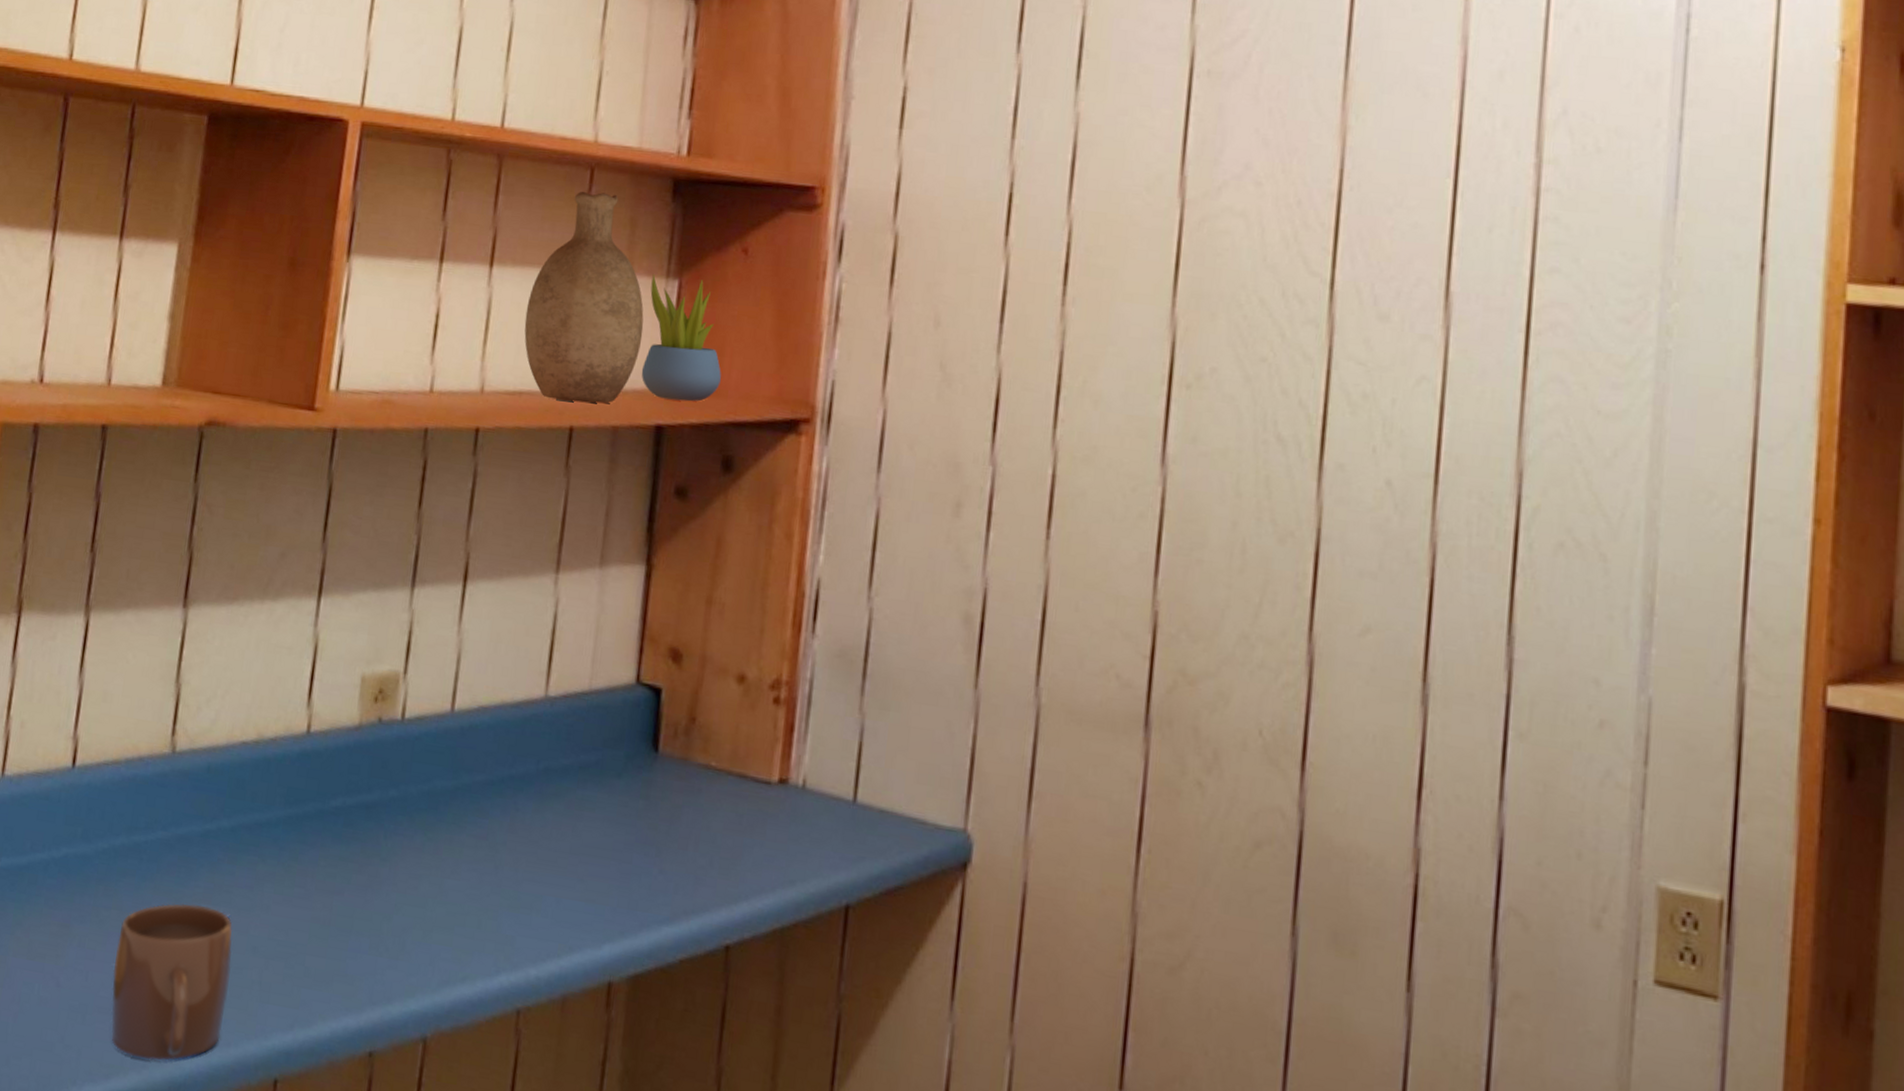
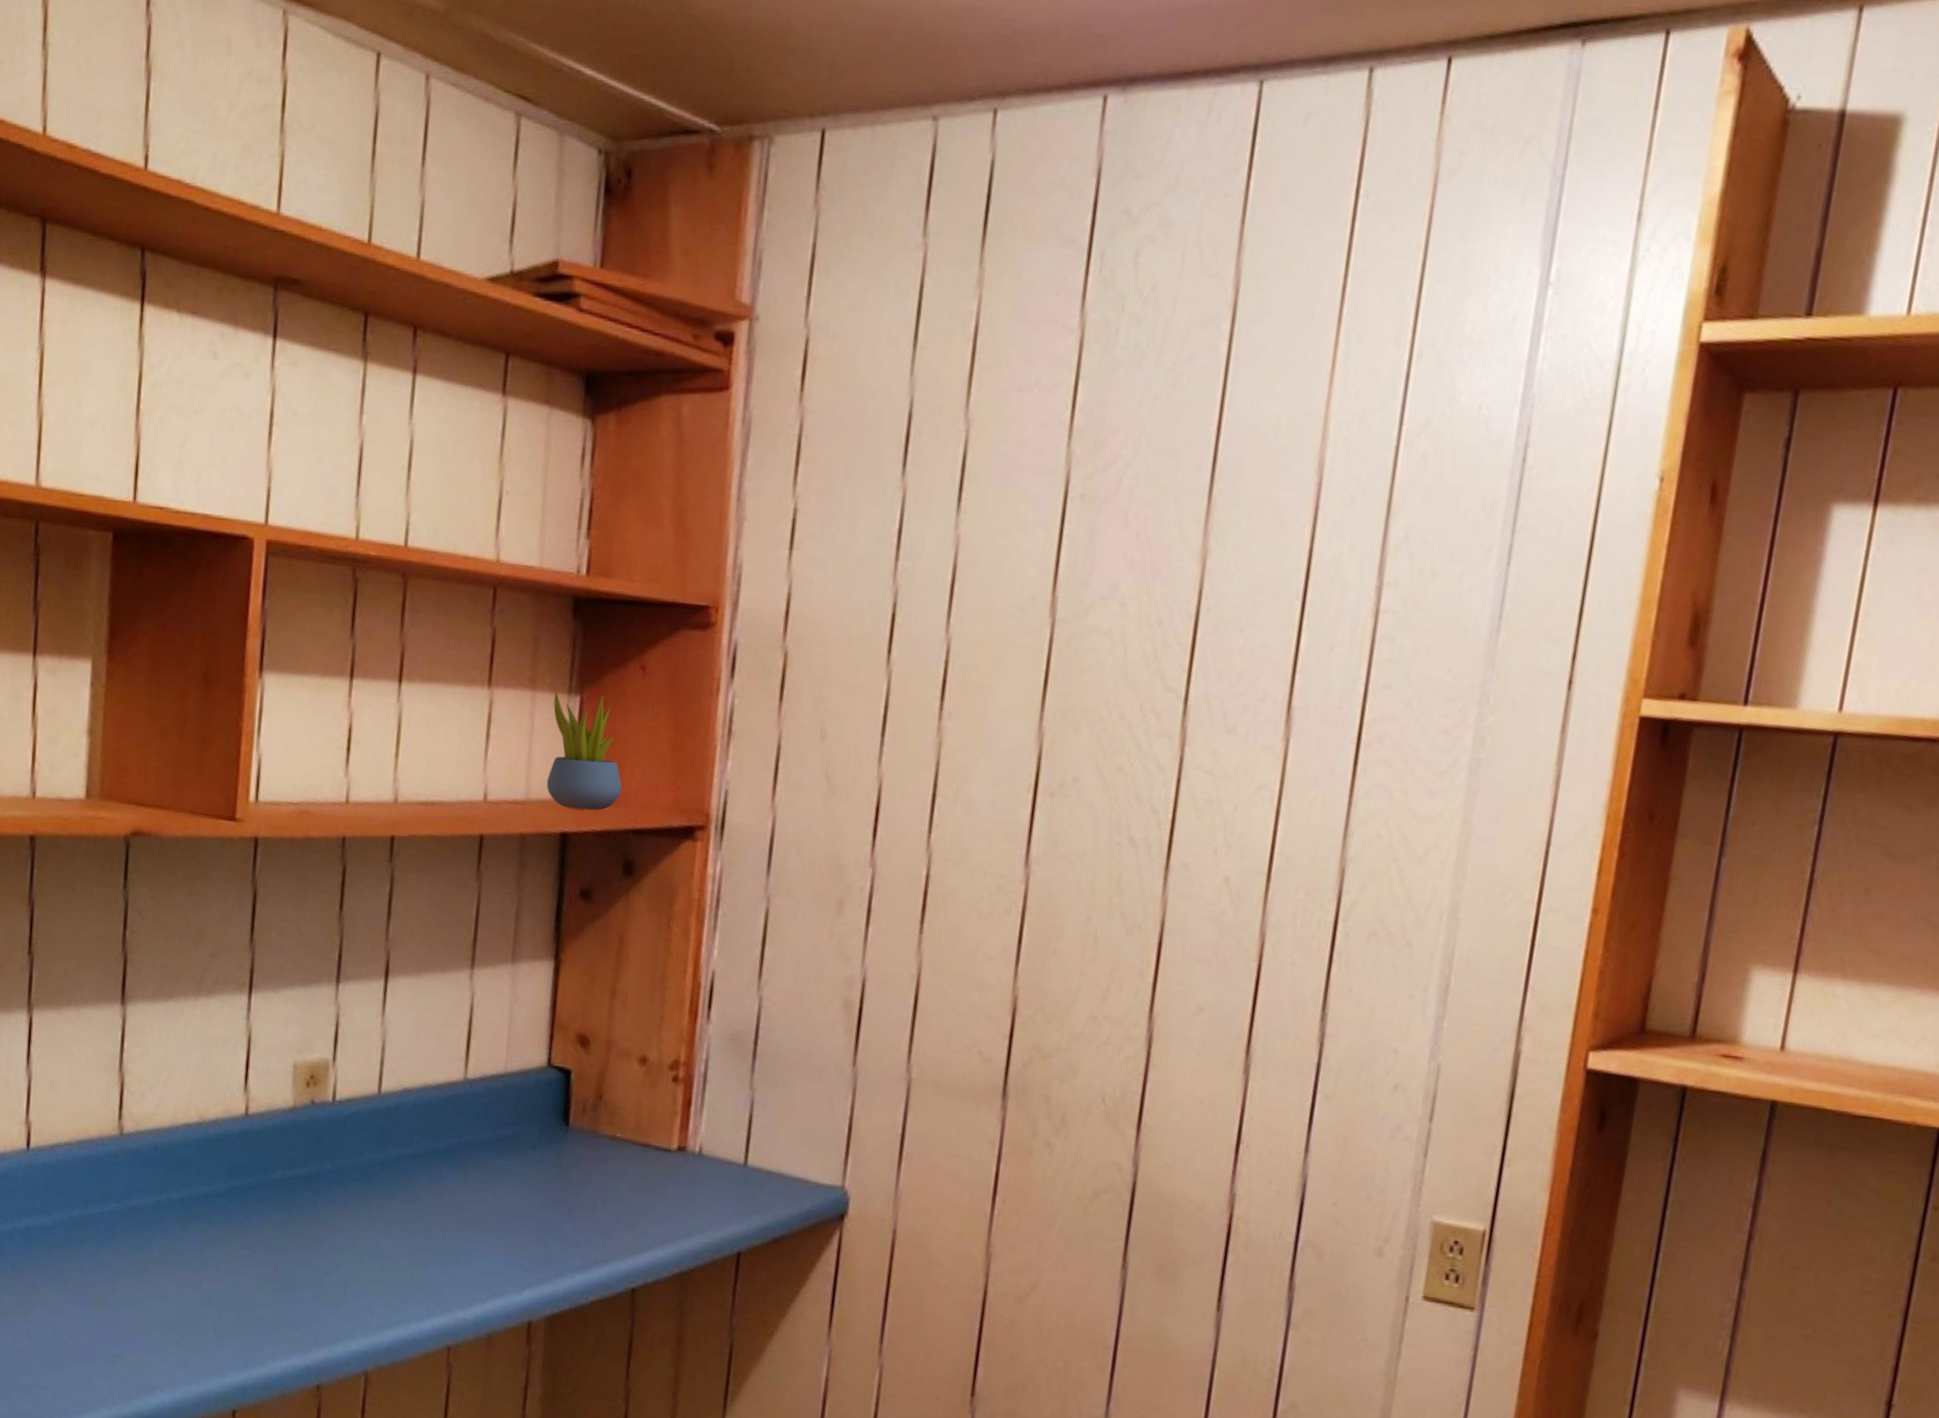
mug: present [111,903,232,1061] -> none [79,1265,188,1398]
decorative vase: present [524,191,644,404] -> none [434,609,548,813]

